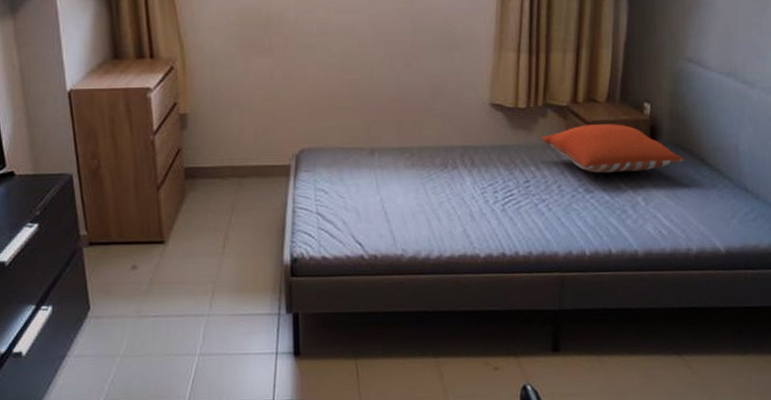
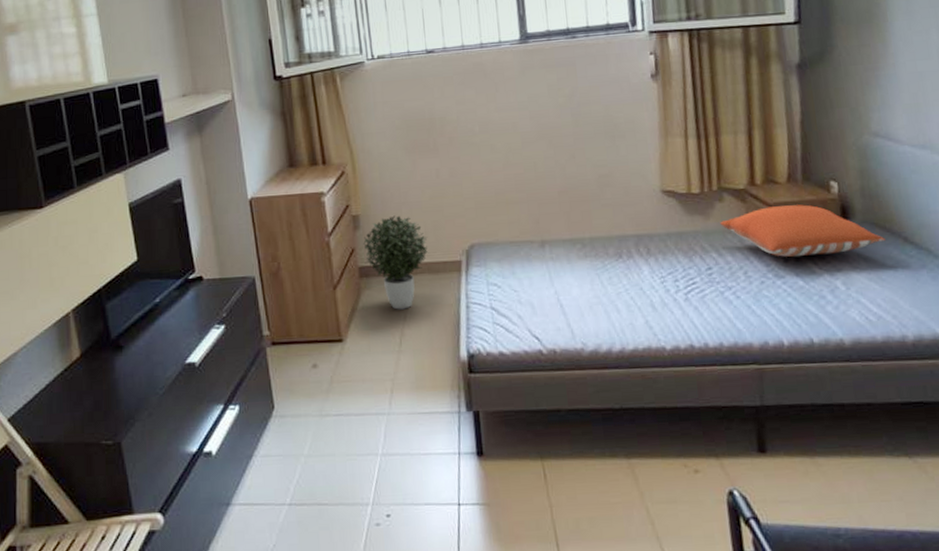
potted plant: none [190,116,258,213] -> present [363,215,429,310]

